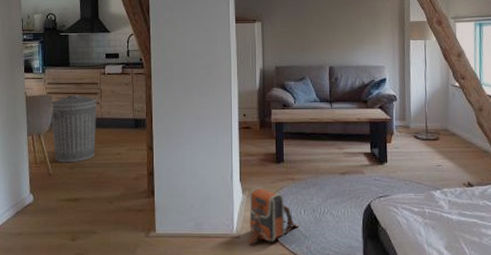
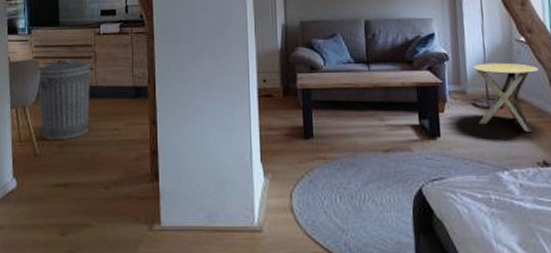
backpack: present [246,187,299,244] -> none [270,169,335,240]
side table: none [417,103,468,159] -> present [474,62,539,132]

